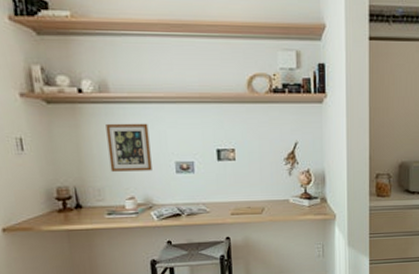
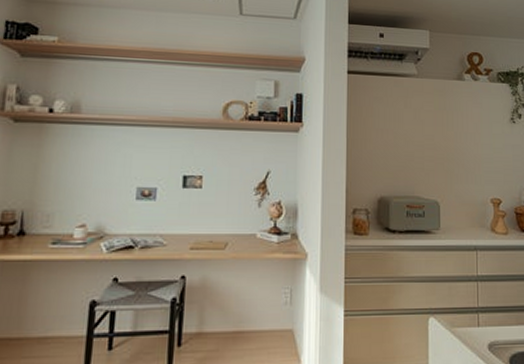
picture frame: present [106,123,152,172] -> none [65,144,115,196]

